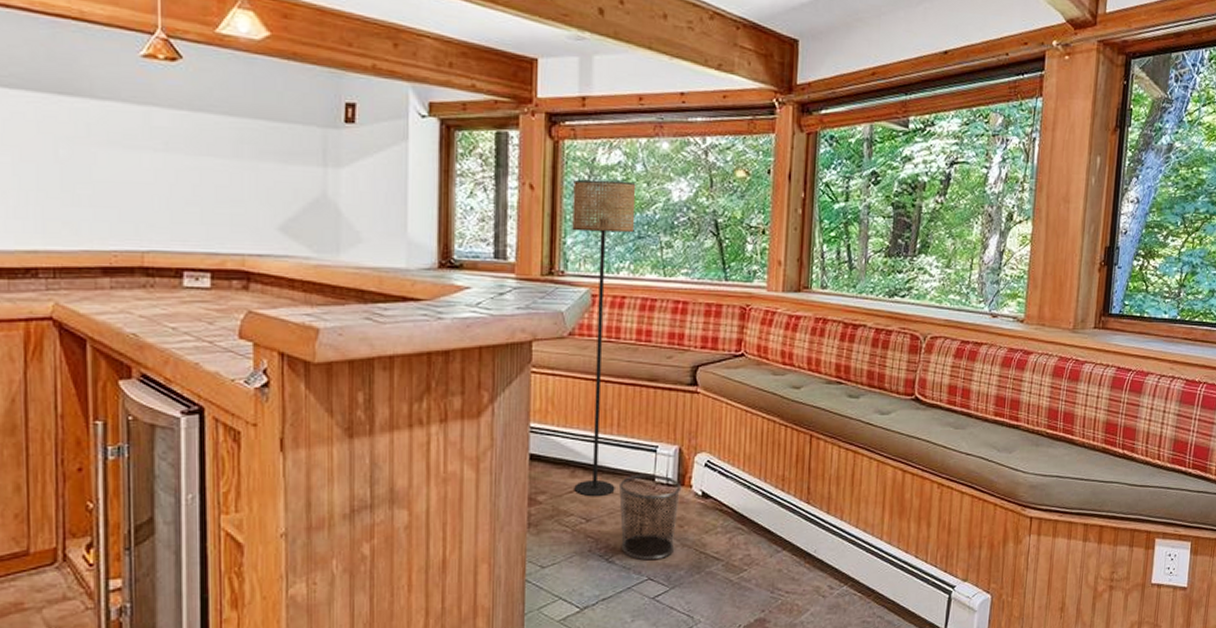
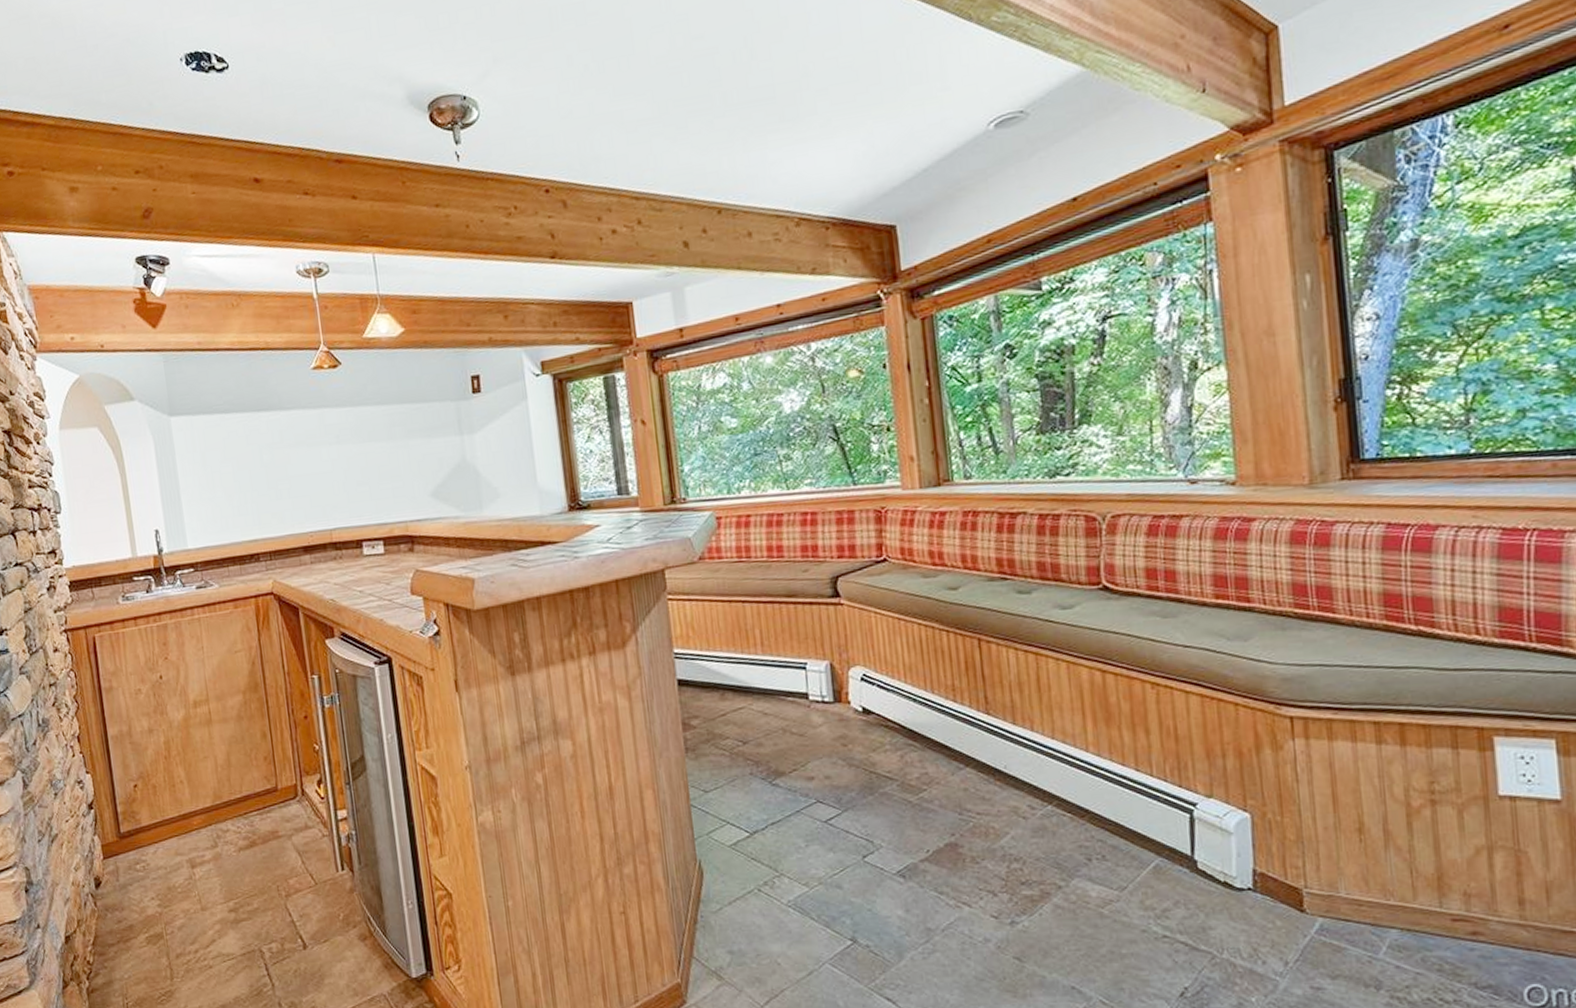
floor lamp: present [572,179,636,497] -> none [682,401,768,719]
waste bin: present [619,473,682,561] -> none [772,691,842,782]

